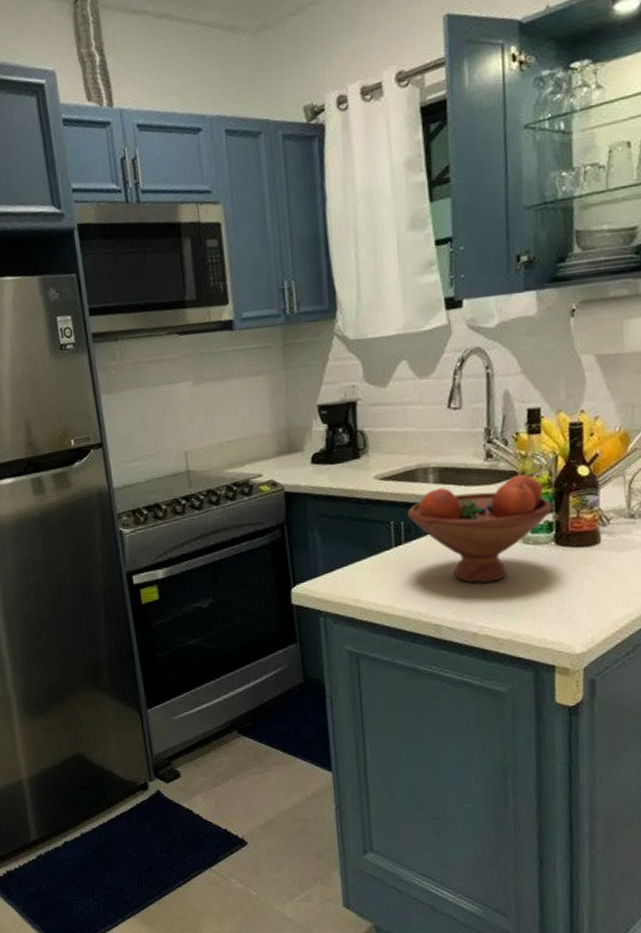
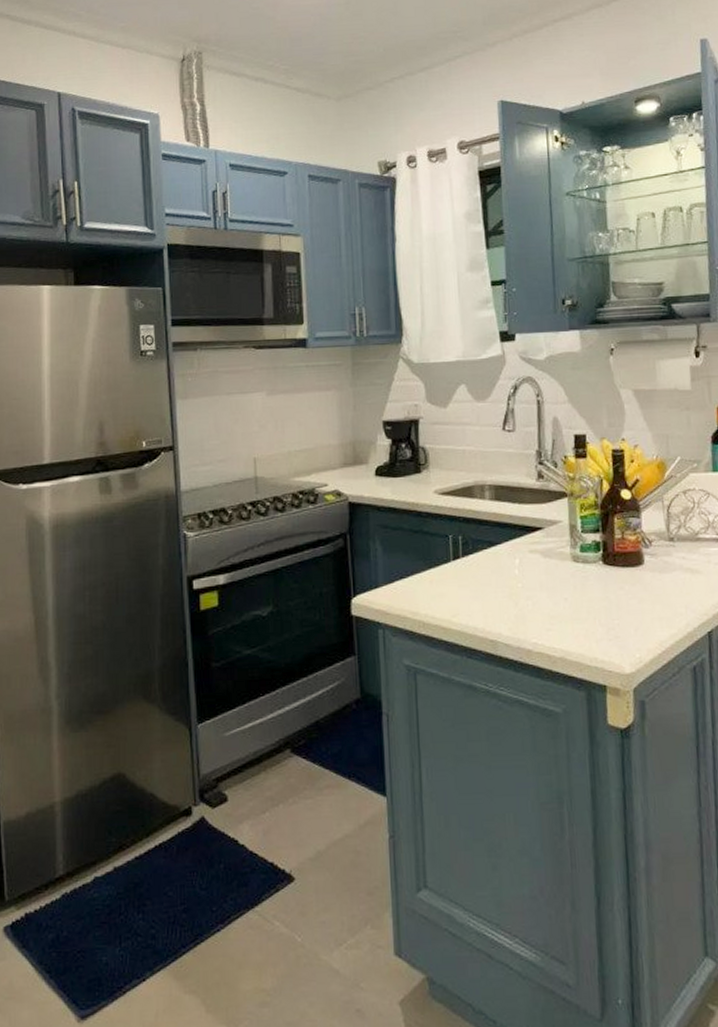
fruit bowl: present [407,474,553,583] -> none [464,495,599,599]

